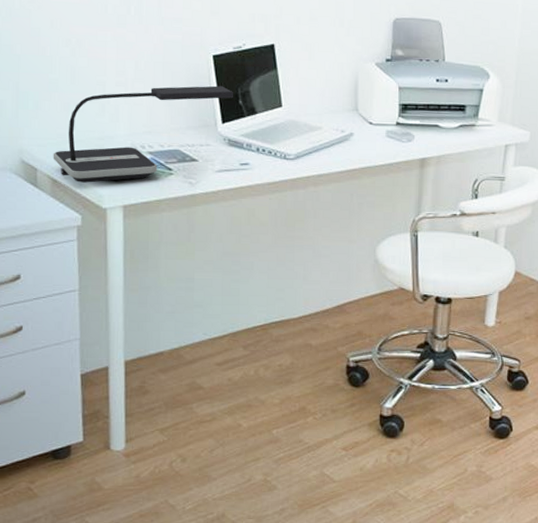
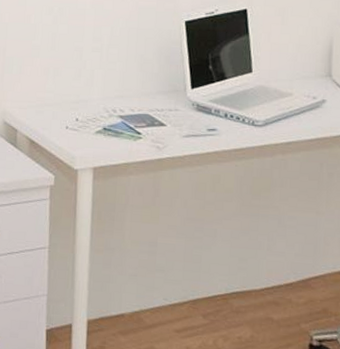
desk lamp: present [53,85,233,183] -> none [31,51,204,145]

